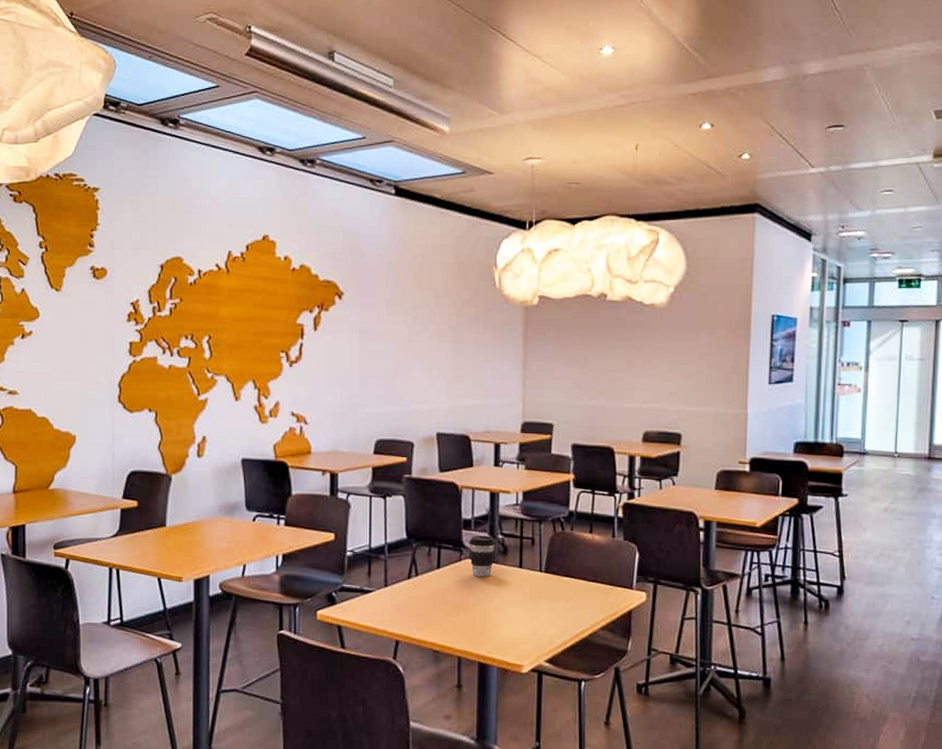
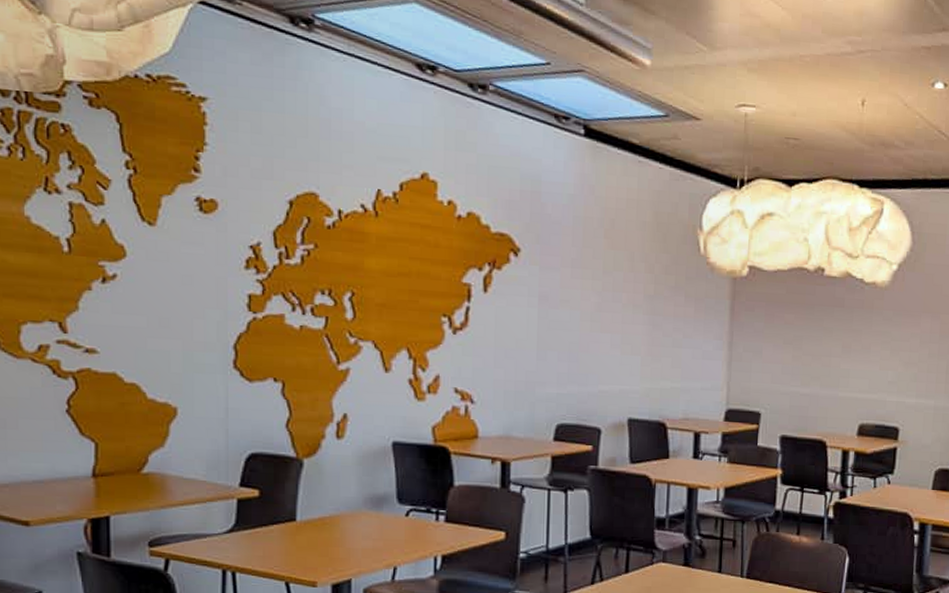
coffee cup: present [469,535,496,577] -> none [662,536,693,582]

